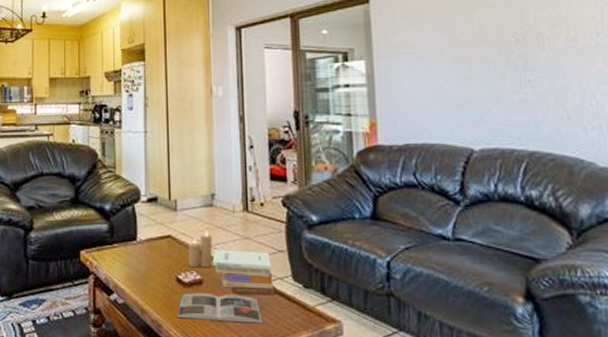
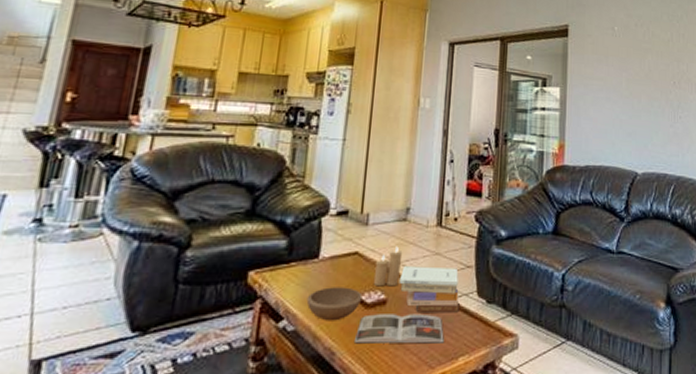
bowl: none [131,266,180,297] -> present [306,287,363,321]

